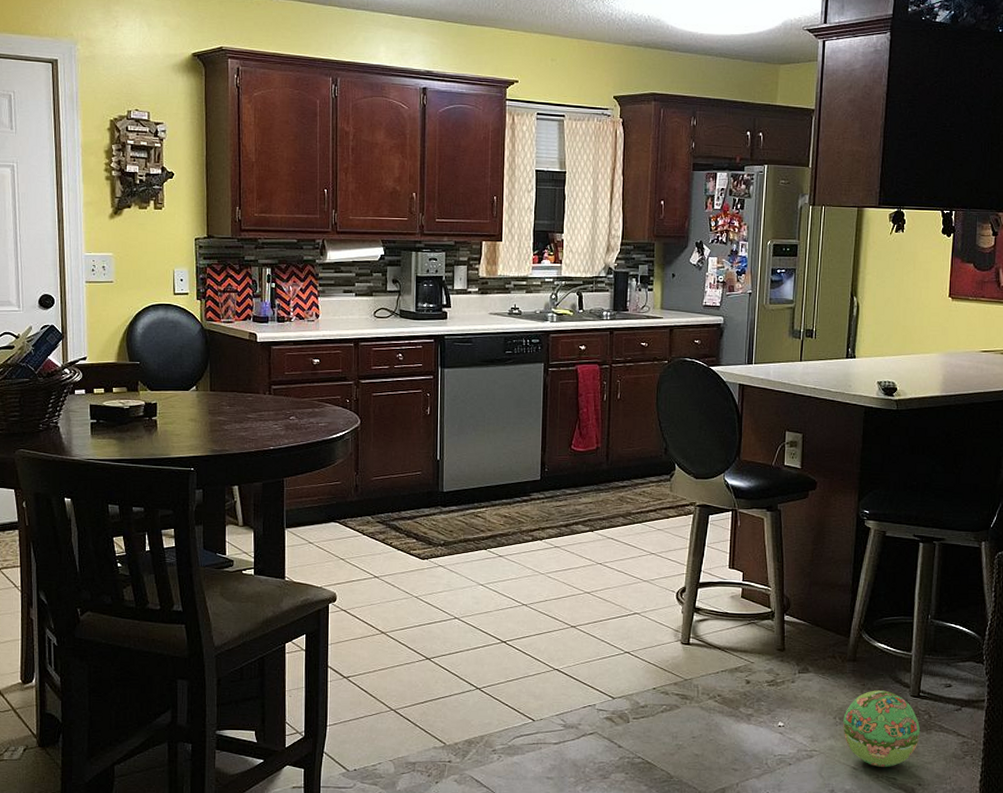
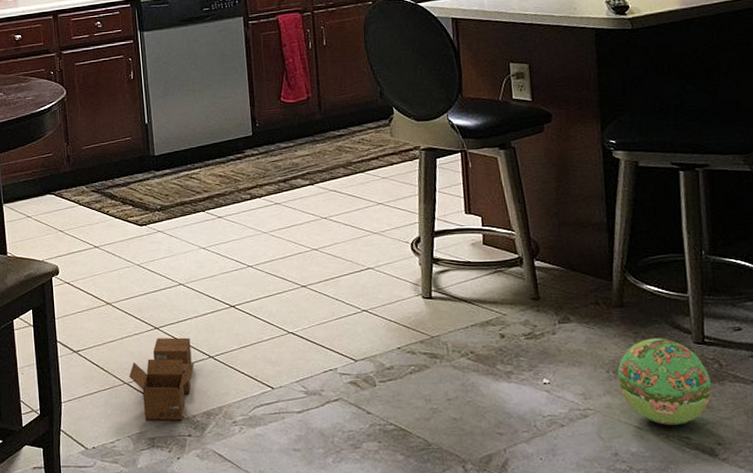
cardboard box: none [396,668,462,746] -> present [128,337,195,420]

